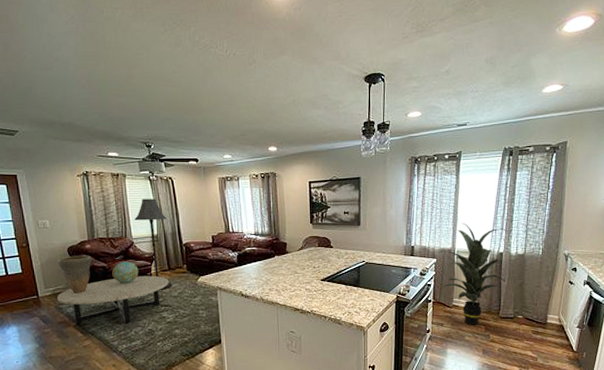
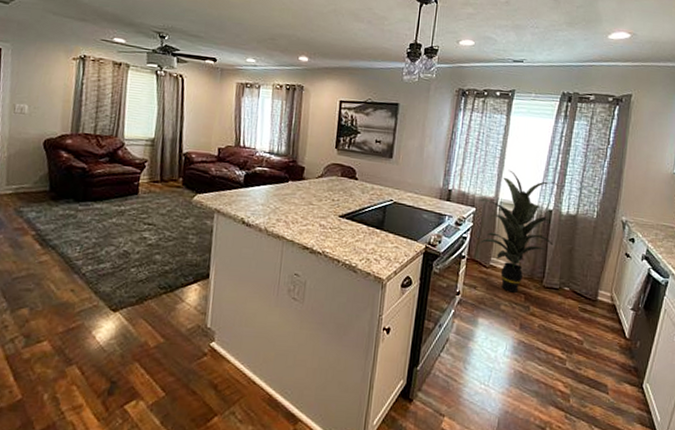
coffee table: present [56,275,169,324] -> none [18,183,159,241]
decorative urn: present [57,255,92,293] -> none [28,150,71,196]
decorative globe: present [112,261,139,284] -> none [91,164,125,192]
floor lamp: present [134,198,173,290] -> none [130,95,169,205]

